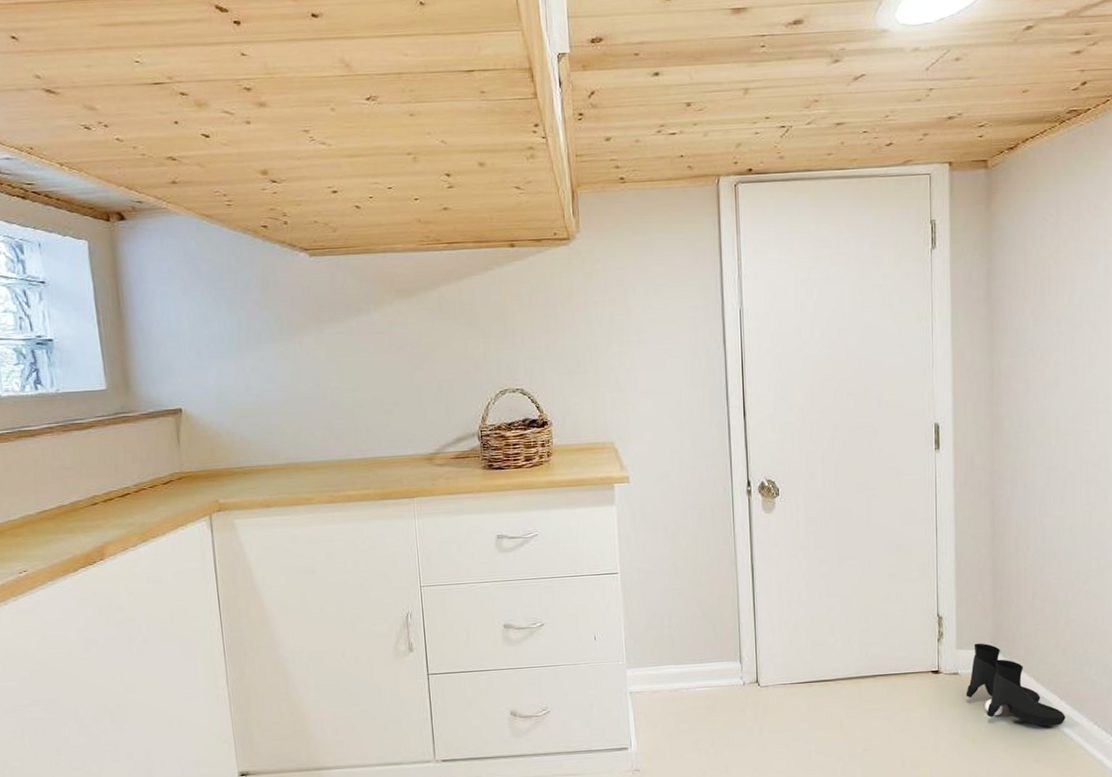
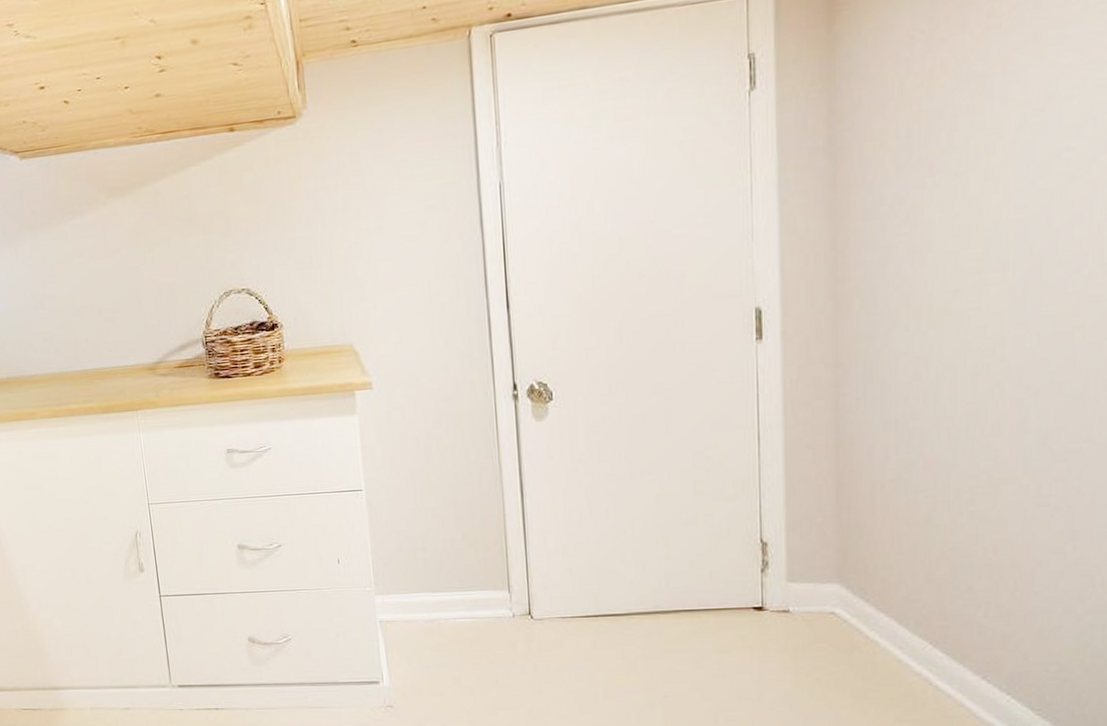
boots: present [966,643,1066,727] -> none [800,575,940,679]

